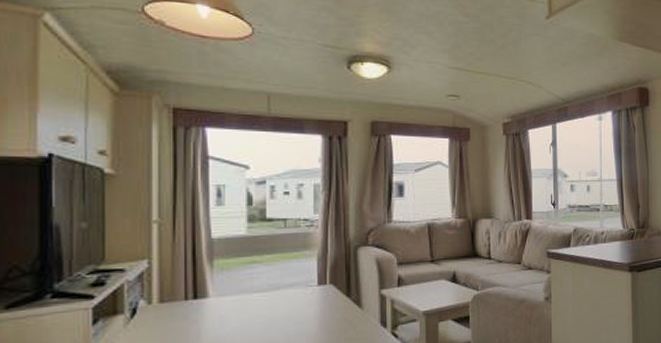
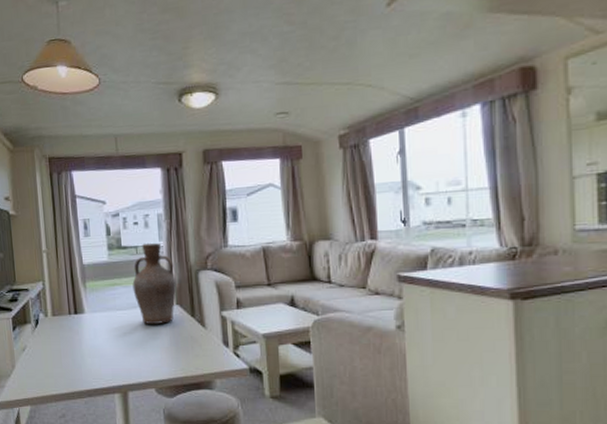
vase: none [277,216,331,307] -> present [132,243,177,324]

